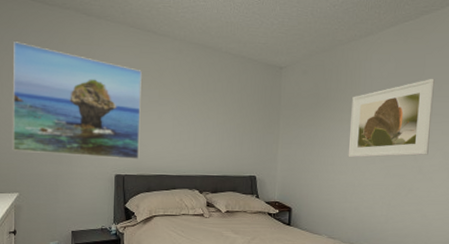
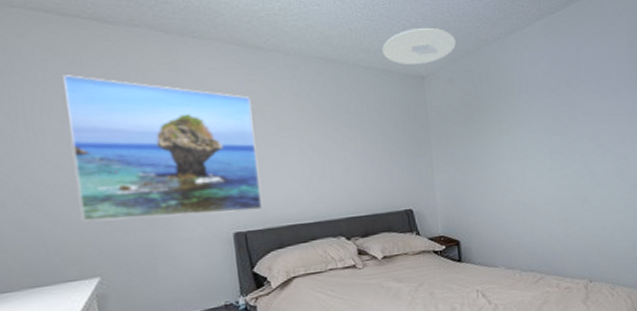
ceiling light: none [251,25,314,57] -> present [382,27,456,64]
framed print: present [348,78,435,158] -> none [508,73,598,173]

